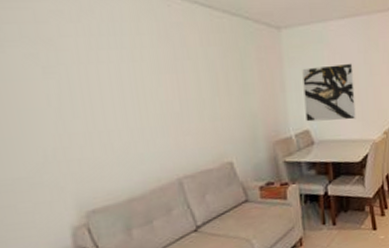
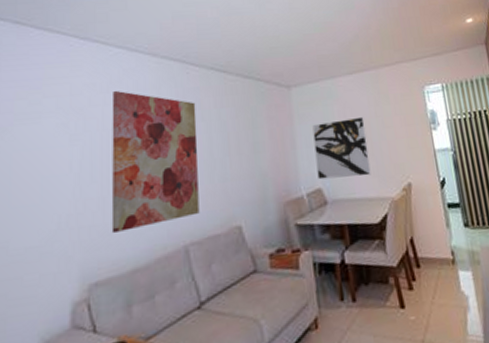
wall art: none [85,21,191,166] -> present [111,91,200,233]

